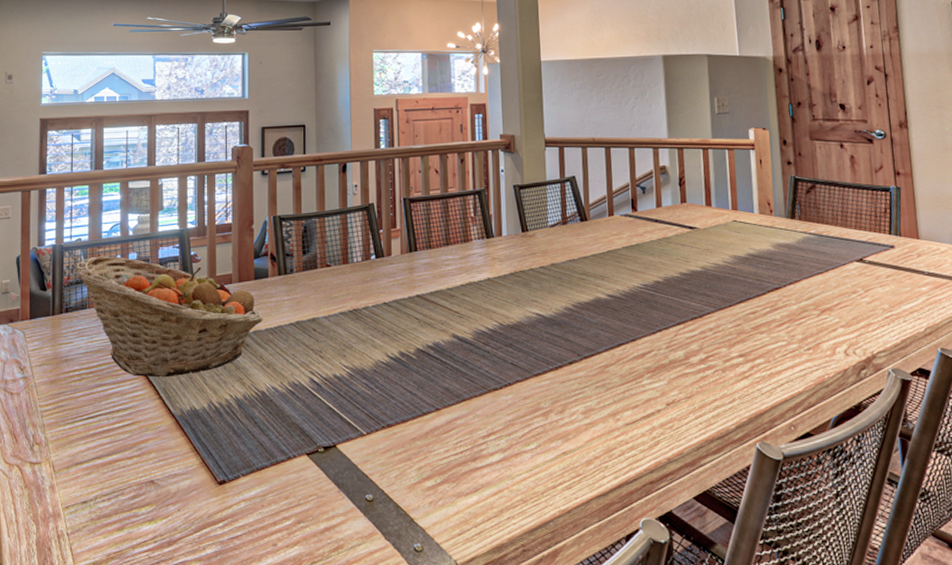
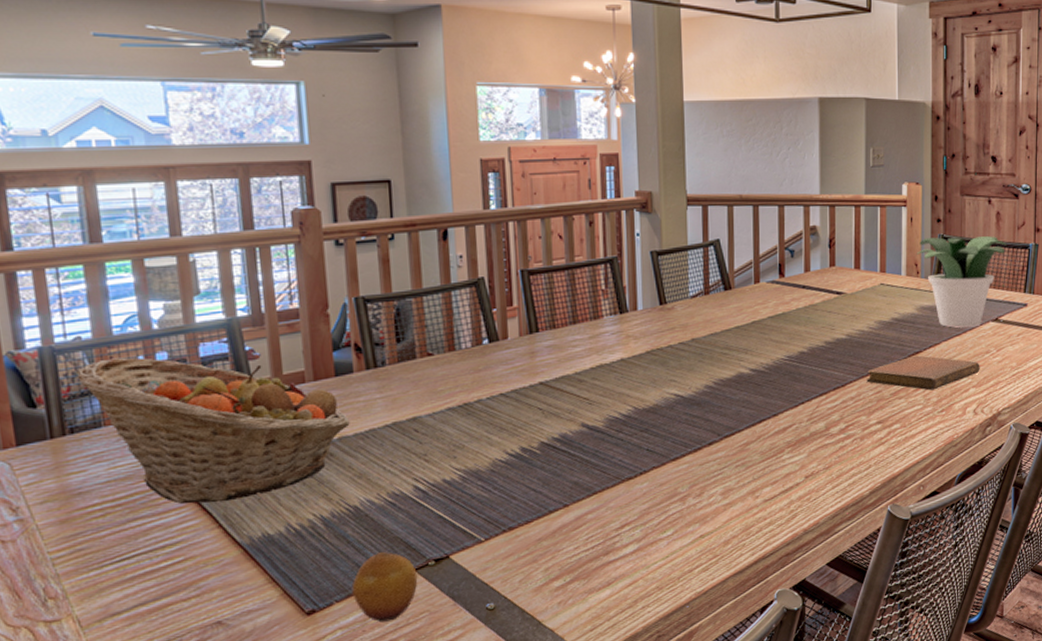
fruit: none [255,434,309,500] -> present [351,551,418,623]
notebook: none [724,291,848,327] -> present [866,355,980,391]
potted plant: none [768,178,865,266] -> present [916,236,1007,328]

